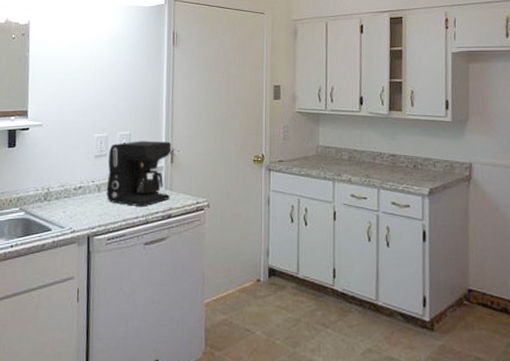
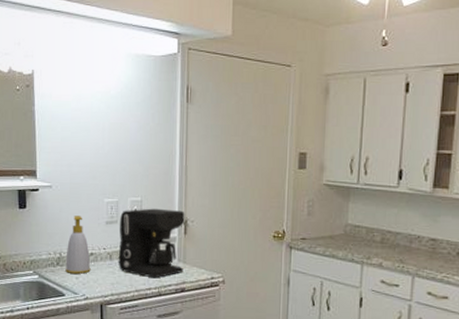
soap bottle: none [53,151,79,208] -> present [65,216,91,274]

